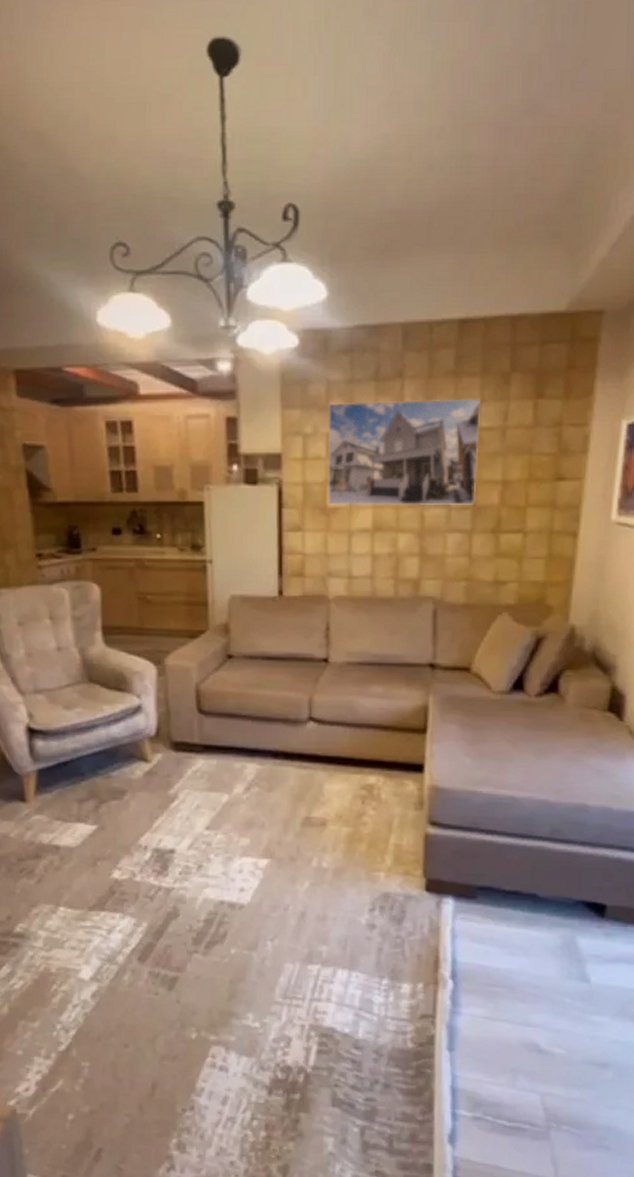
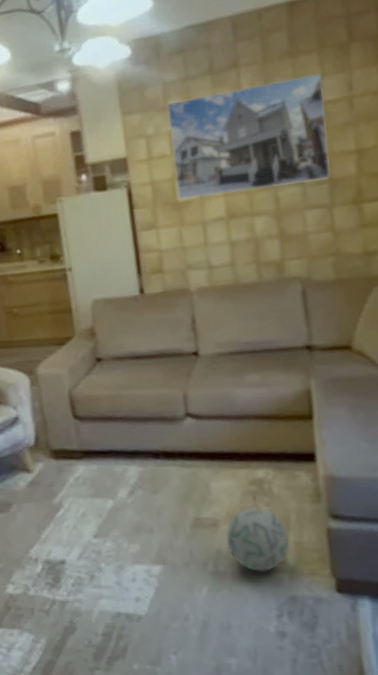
ball: none [332,810,389,870] -> present [226,507,289,572]

